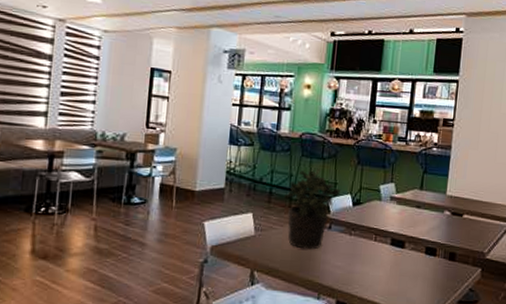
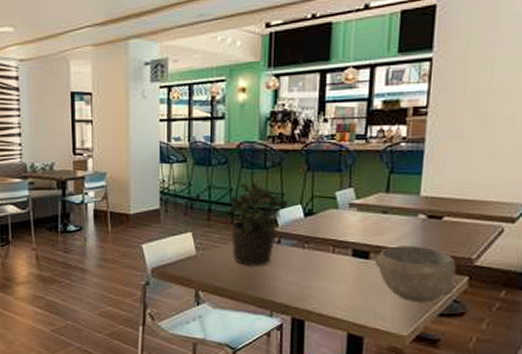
bowl: none [408,237,472,290] -> present [374,246,456,302]

